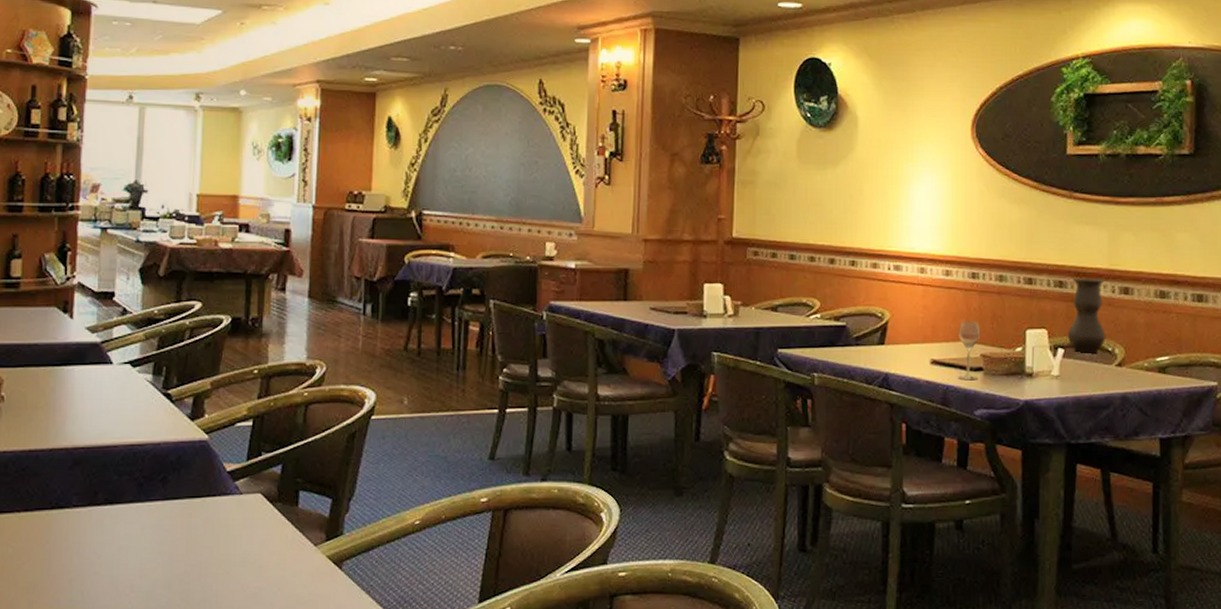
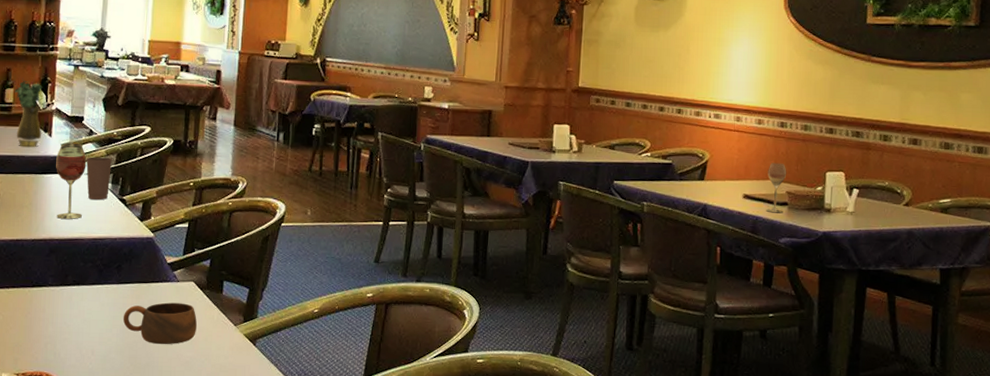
vase: none [22,245,60,333] -> present [14,78,43,148]
wineglass: none [79,325,120,421] -> present [56,143,87,219]
cup: none [118,342,152,397] -> present [86,157,112,200]
cup: none [170,521,266,574] -> present [123,302,197,345]
vase: present [1067,277,1106,353] -> none [862,129,896,194]

